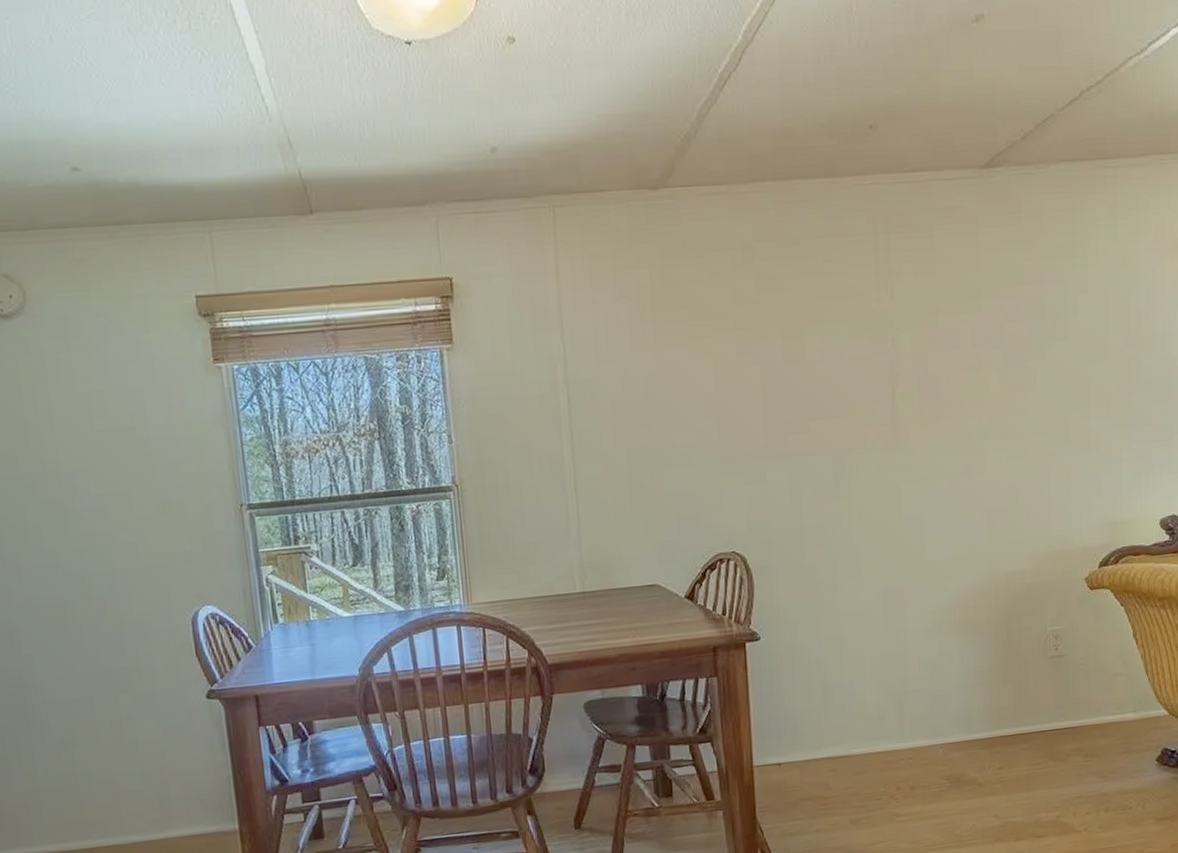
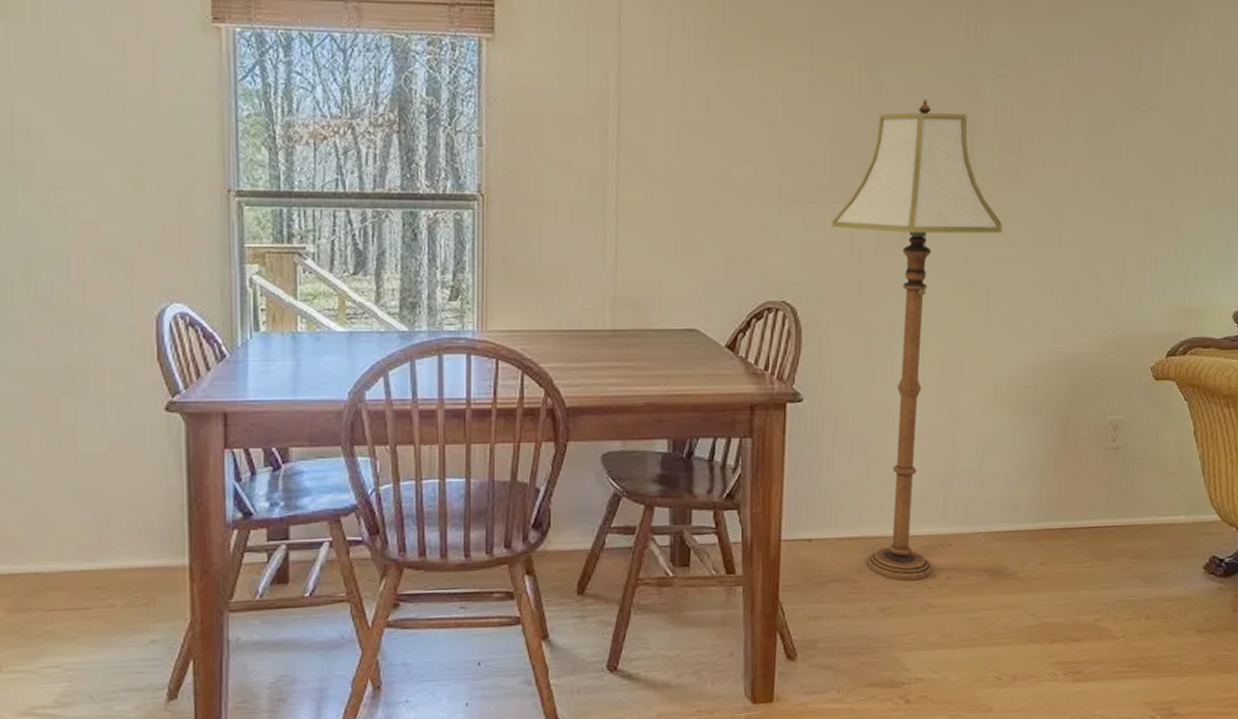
floor lamp: none [770,355,929,794] -> present [832,98,1002,581]

